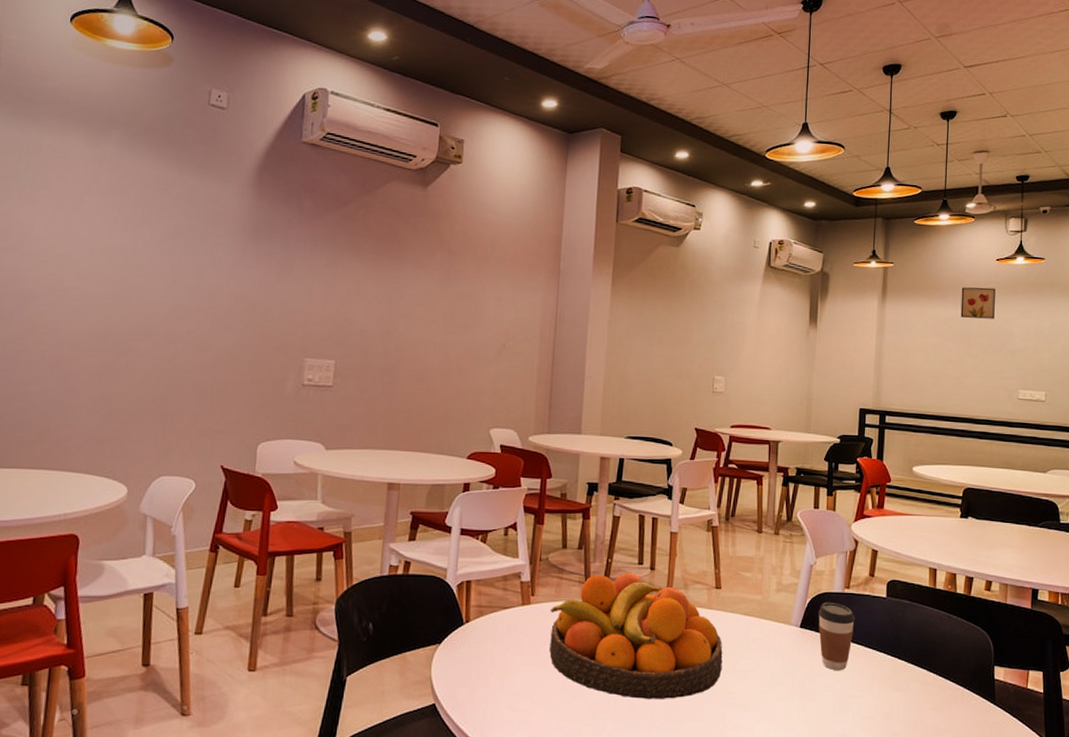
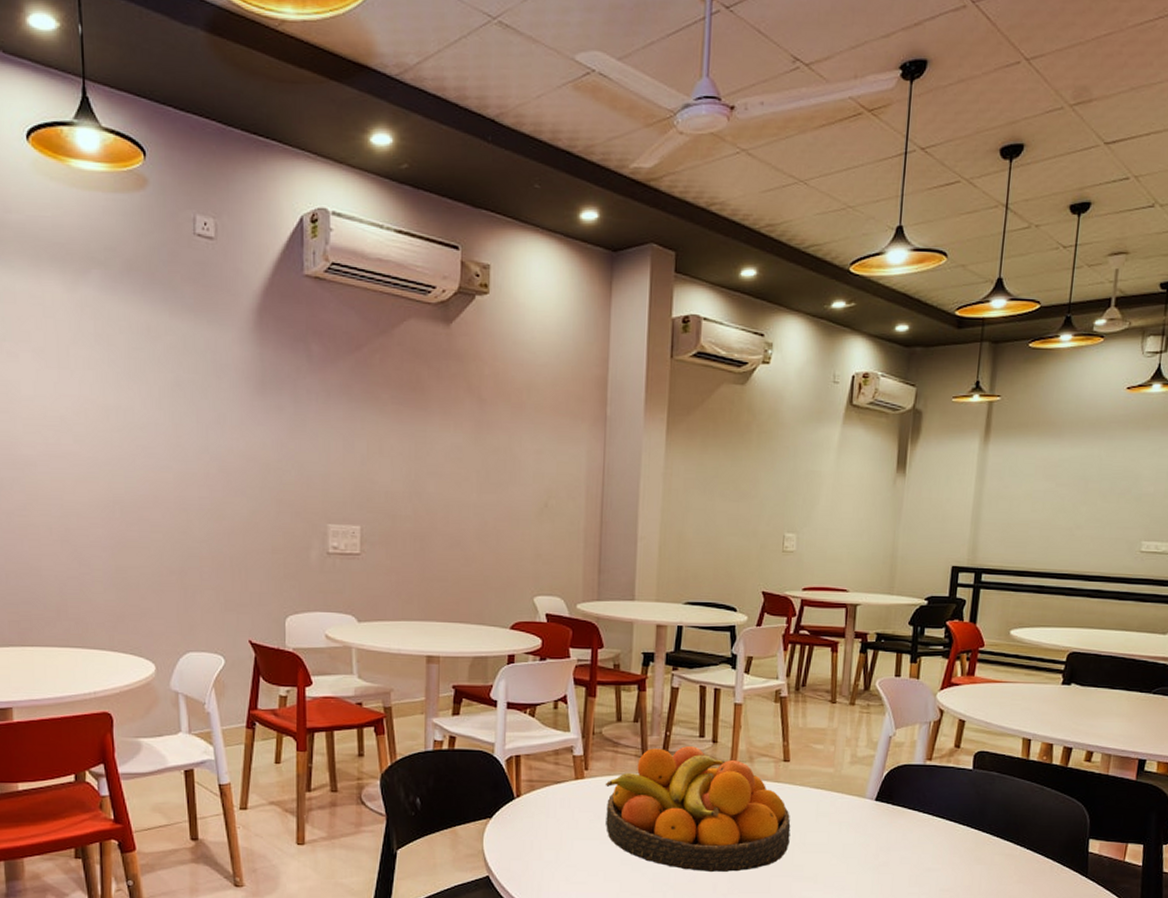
coffee cup: present [818,602,855,671] -> none [896,774,937,844]
wall art: present [960,287,995,319] -> none [1078,422,1123,460]

